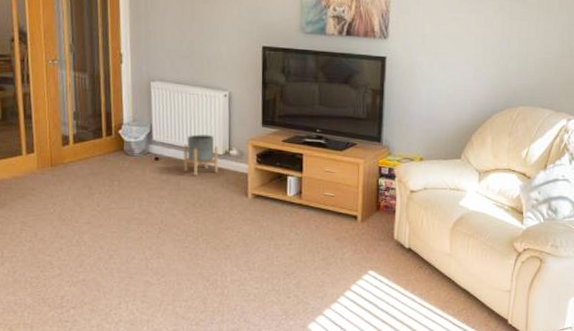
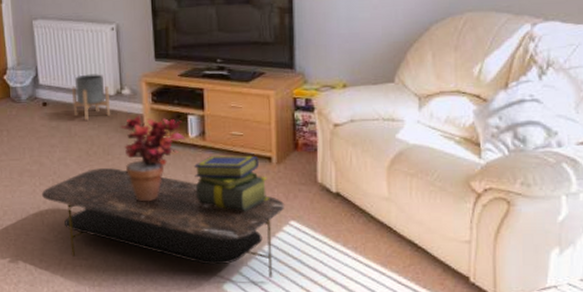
coffee table: none [147,219,366,319] -> present [41,168,285,278]
potted plant: none [225,173,284,251] -> present [119,114,185,202]
stack of books: none [290,213,353,261] -> present [194,155,269,211]

